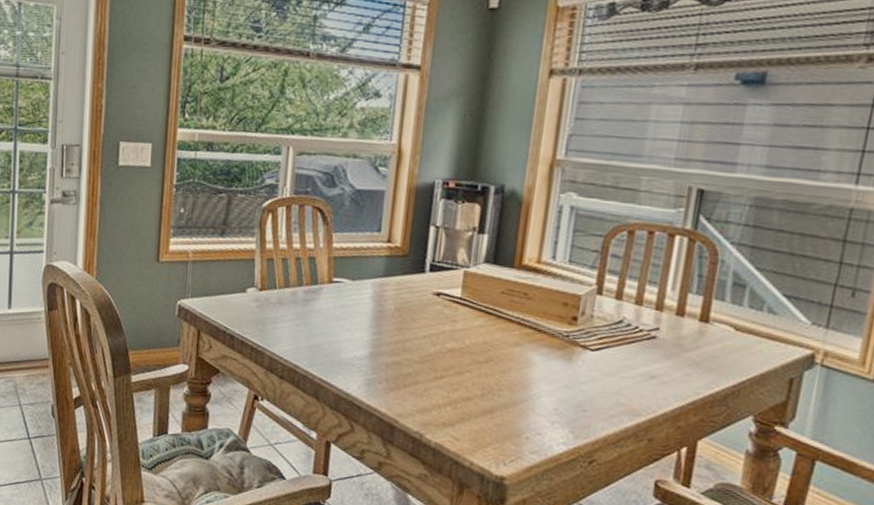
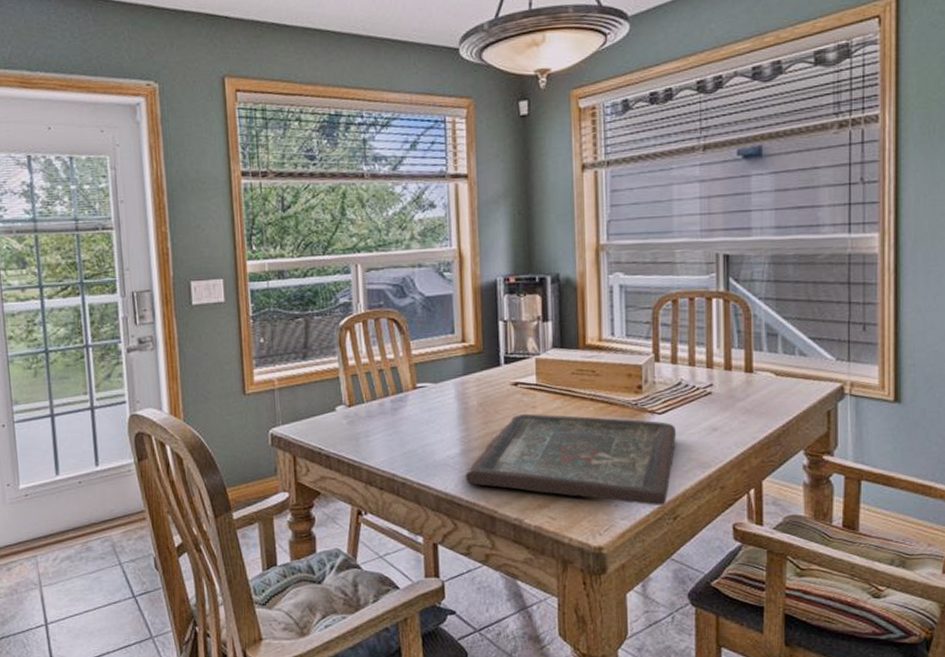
board game: none [369,326,608,447] -> present [465,413,676,505]

